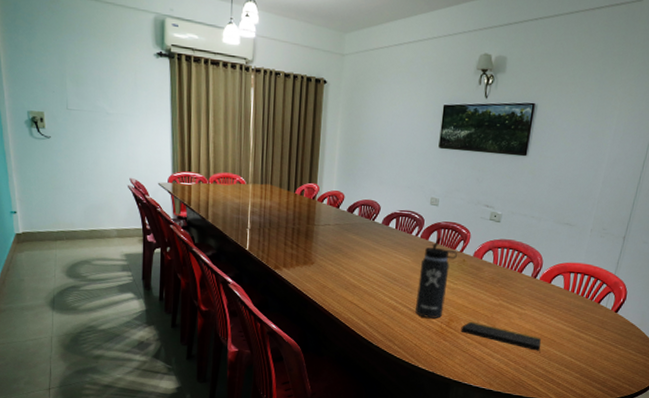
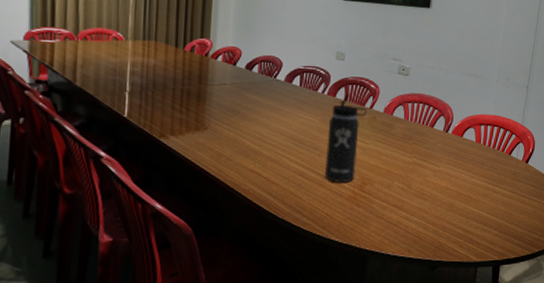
notepad: present [460,321,541,354] -> none [375,183,458,212]

